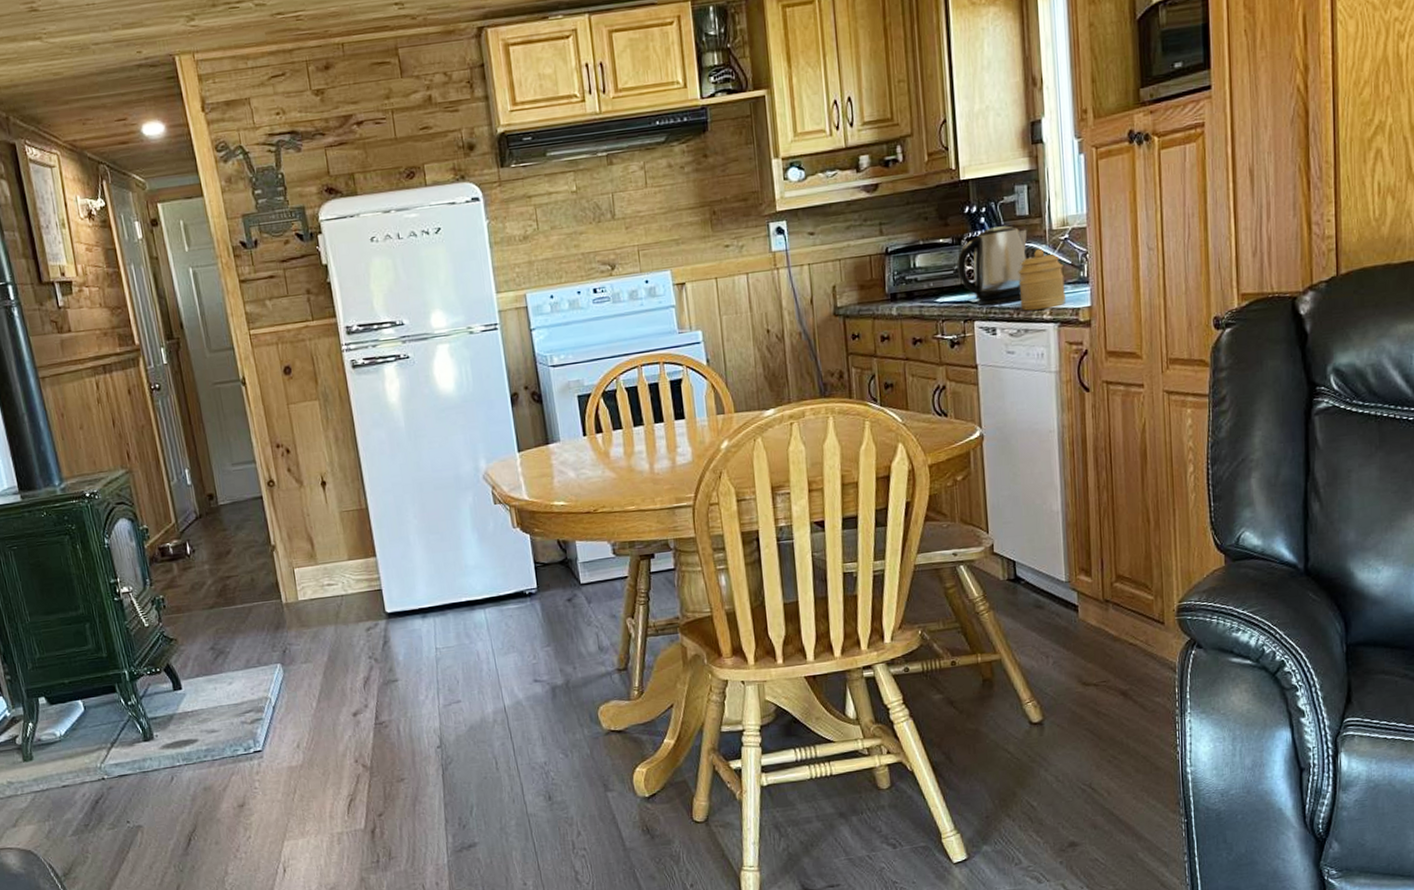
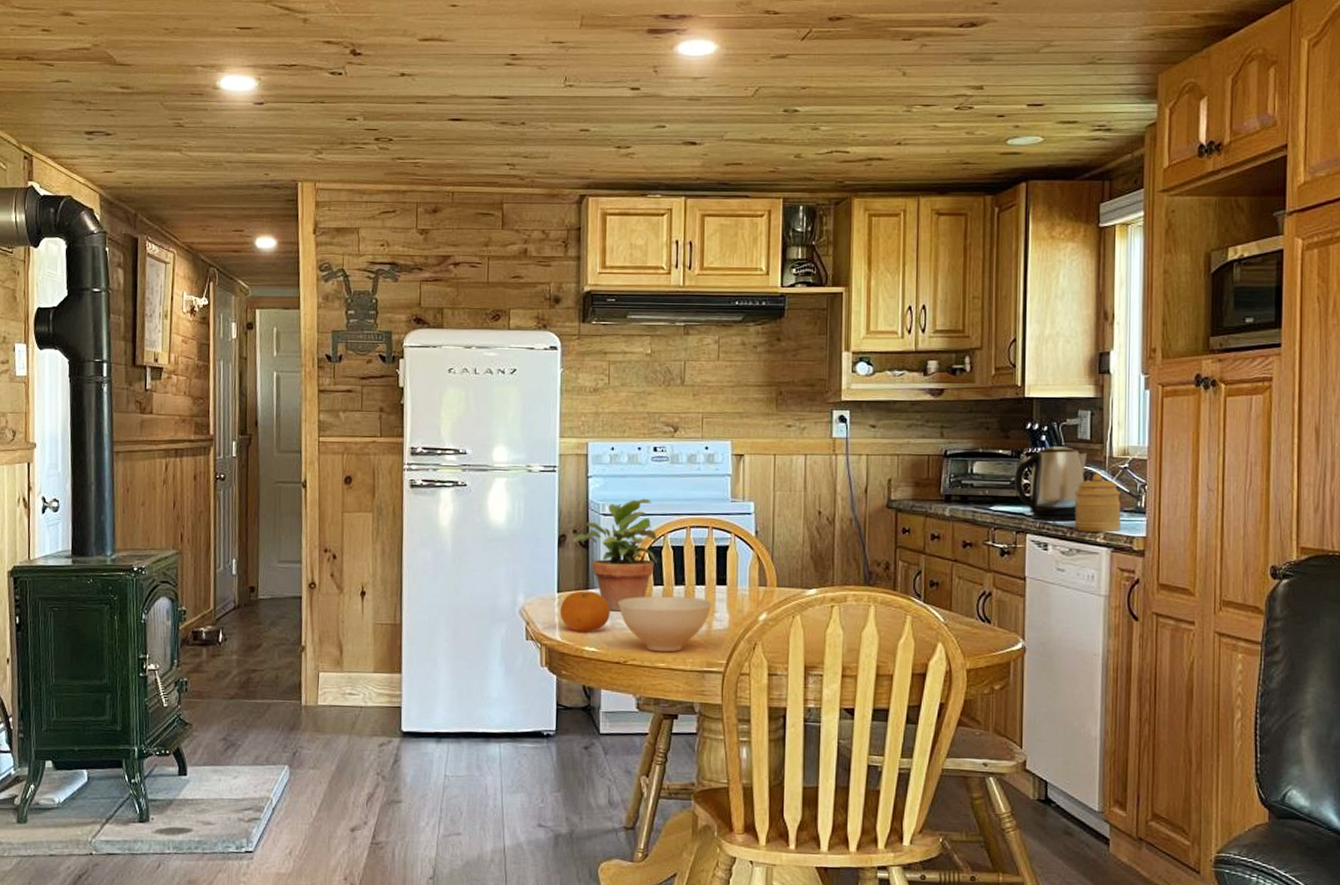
fruit: none [523,445,574,488] -> present [559,591,610,631]
potted plant: none [525,343,613,463] -> present [572,498,658,612]
bowl: none [579,436,674,496] -> present [617,596,712,653]

